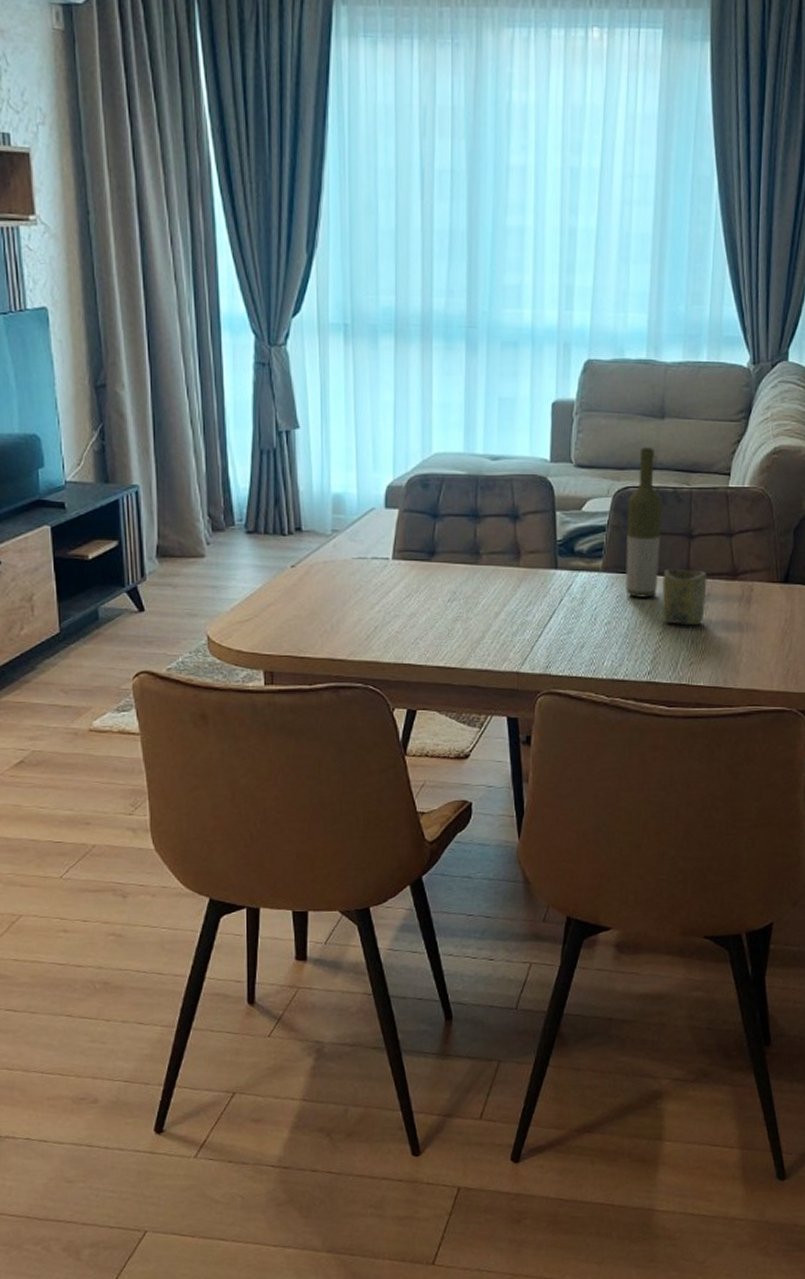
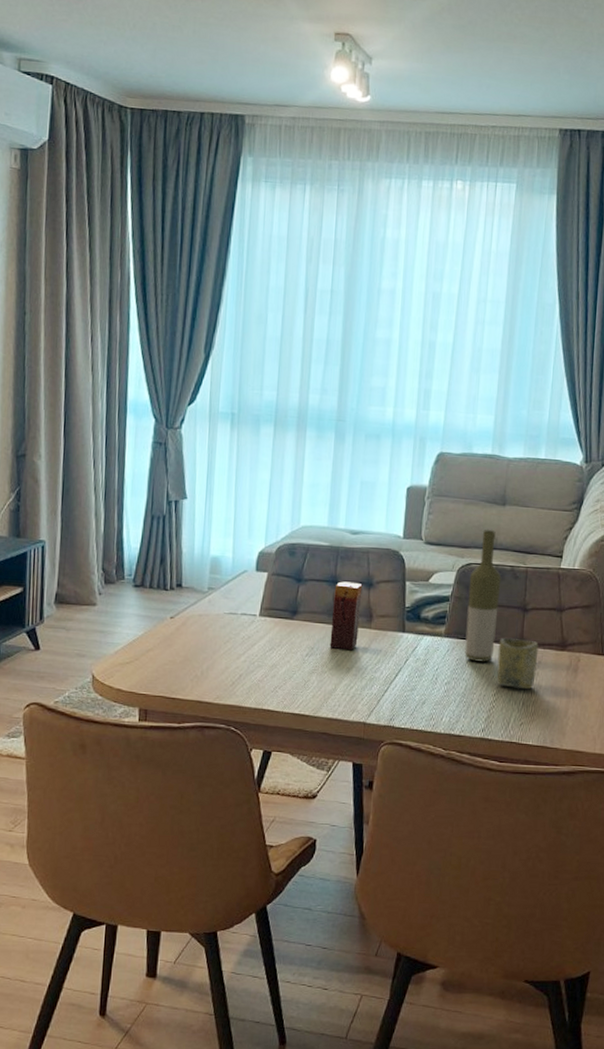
candle: none [474,515,507,593] -> present [330,581,363,651]

